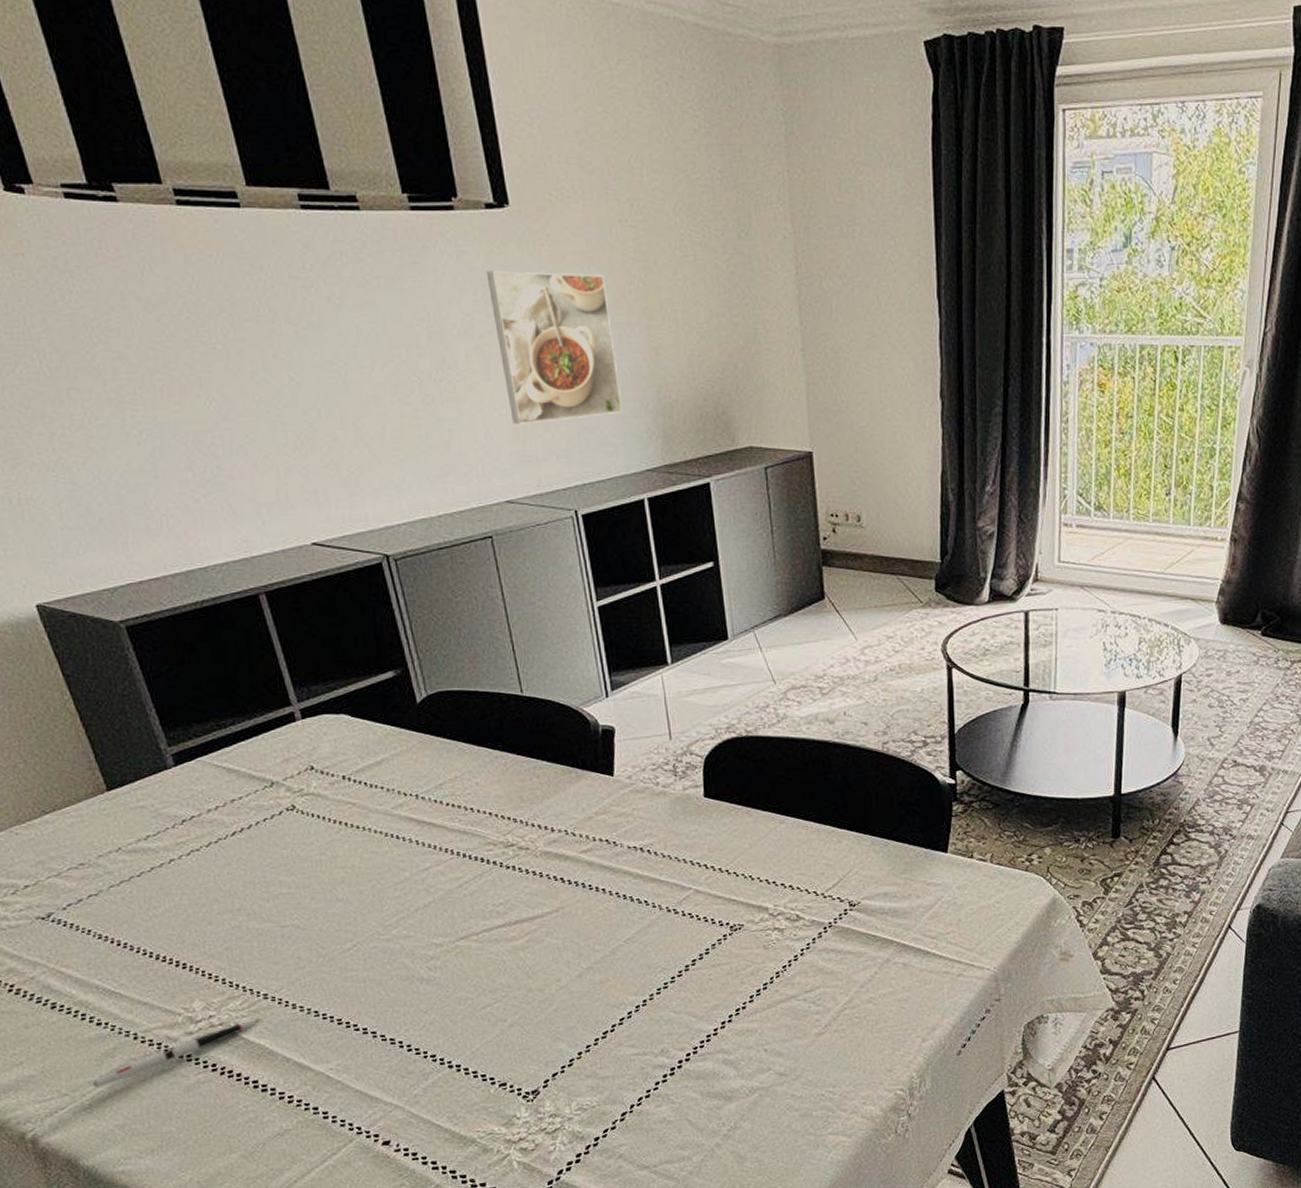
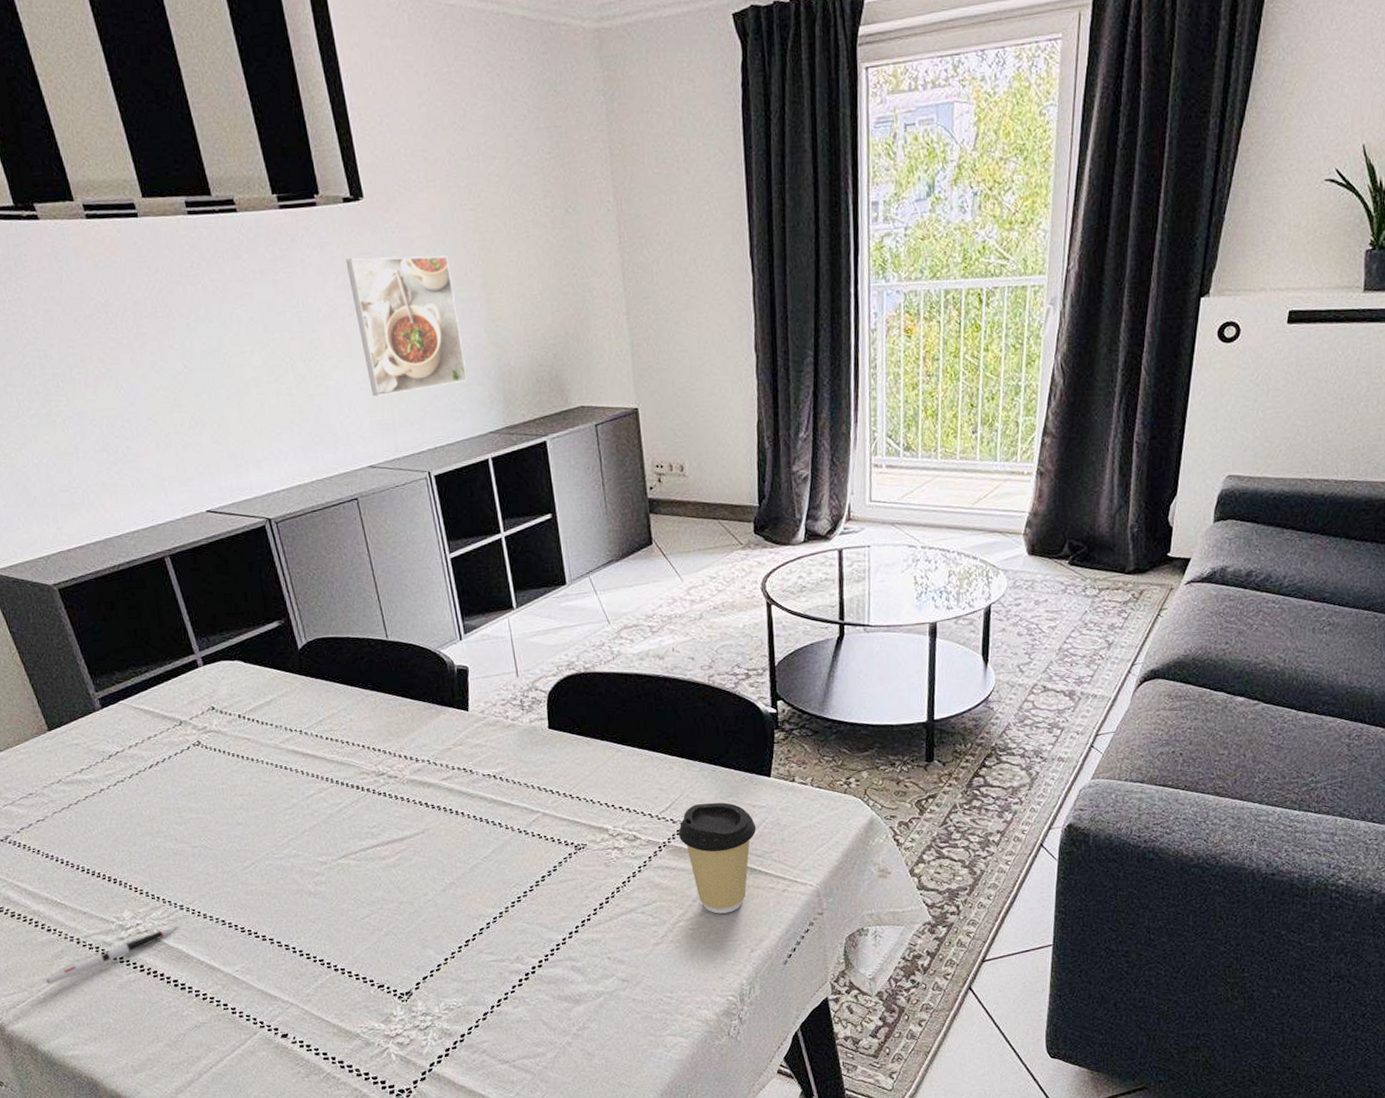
coffee cup: none [845,879,931,1001] -> present [678,802,757,914]

